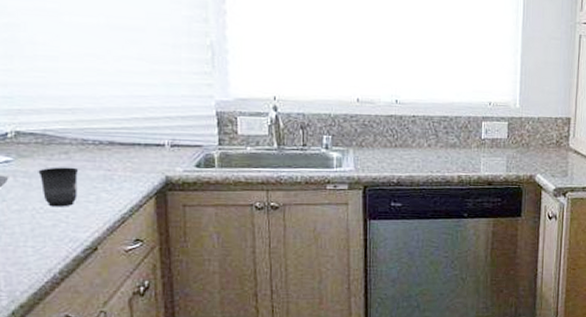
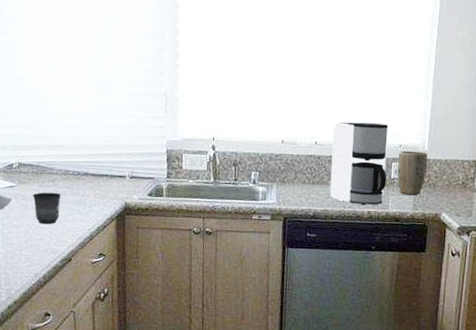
coffee maker: none [414,77,477,169] -> present [329,122,388,205]
plant pot: none [488,108,520,156] -> present [397,150,428,195]

